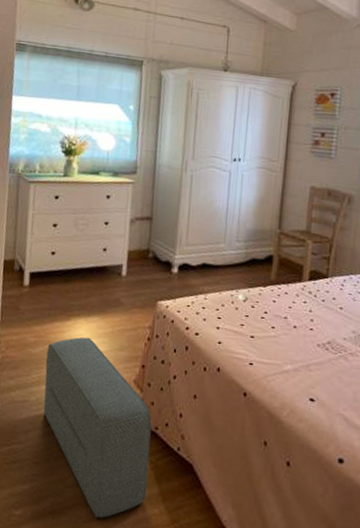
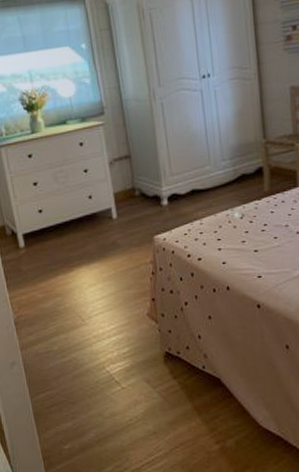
pouf: present [43,337,152,518] -> none [57,283,182,439]

